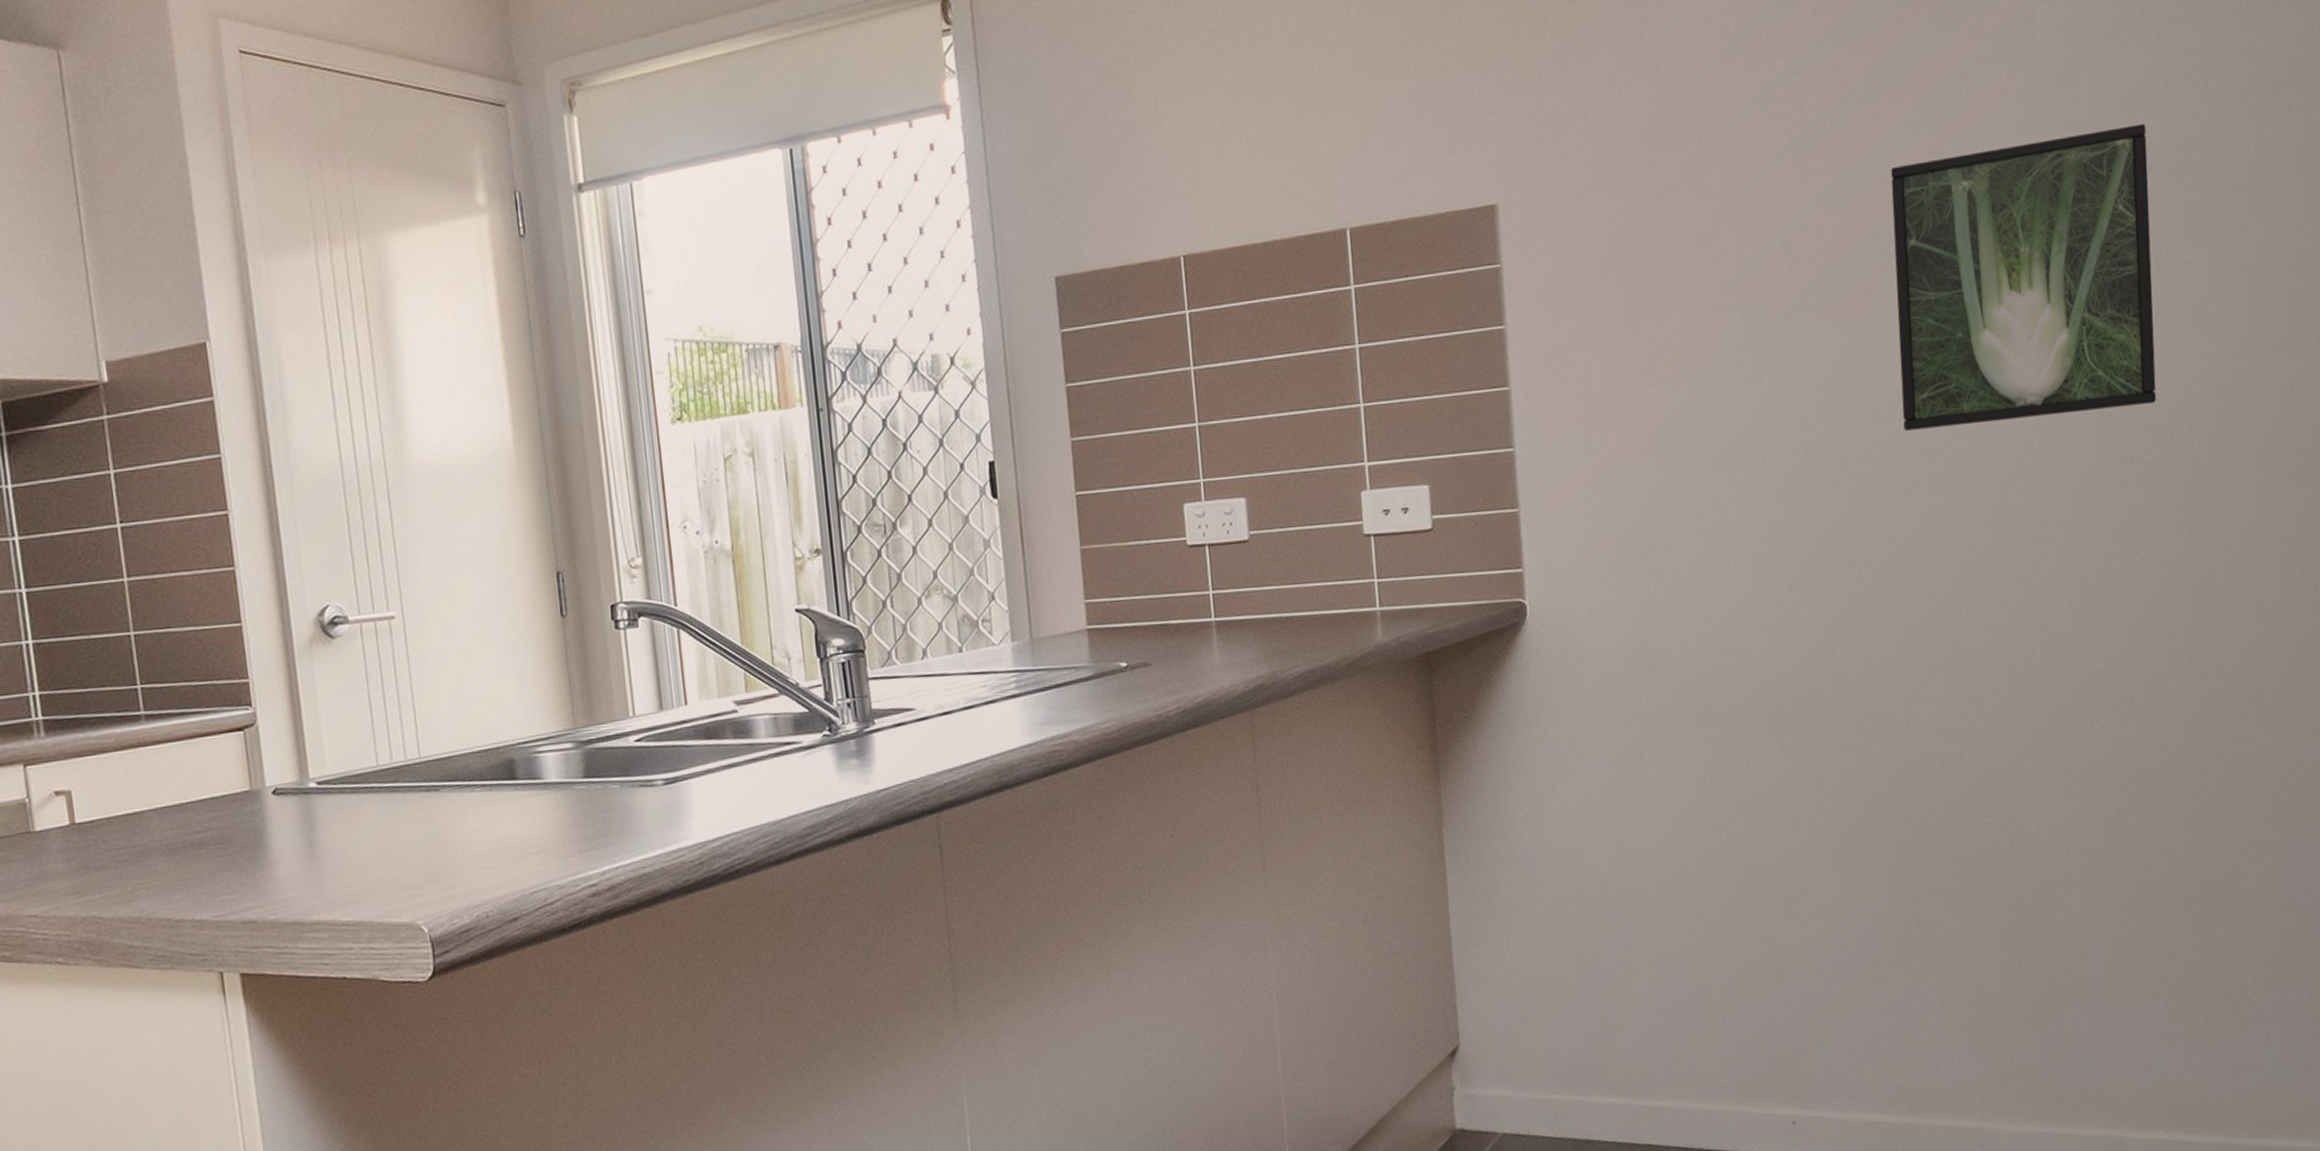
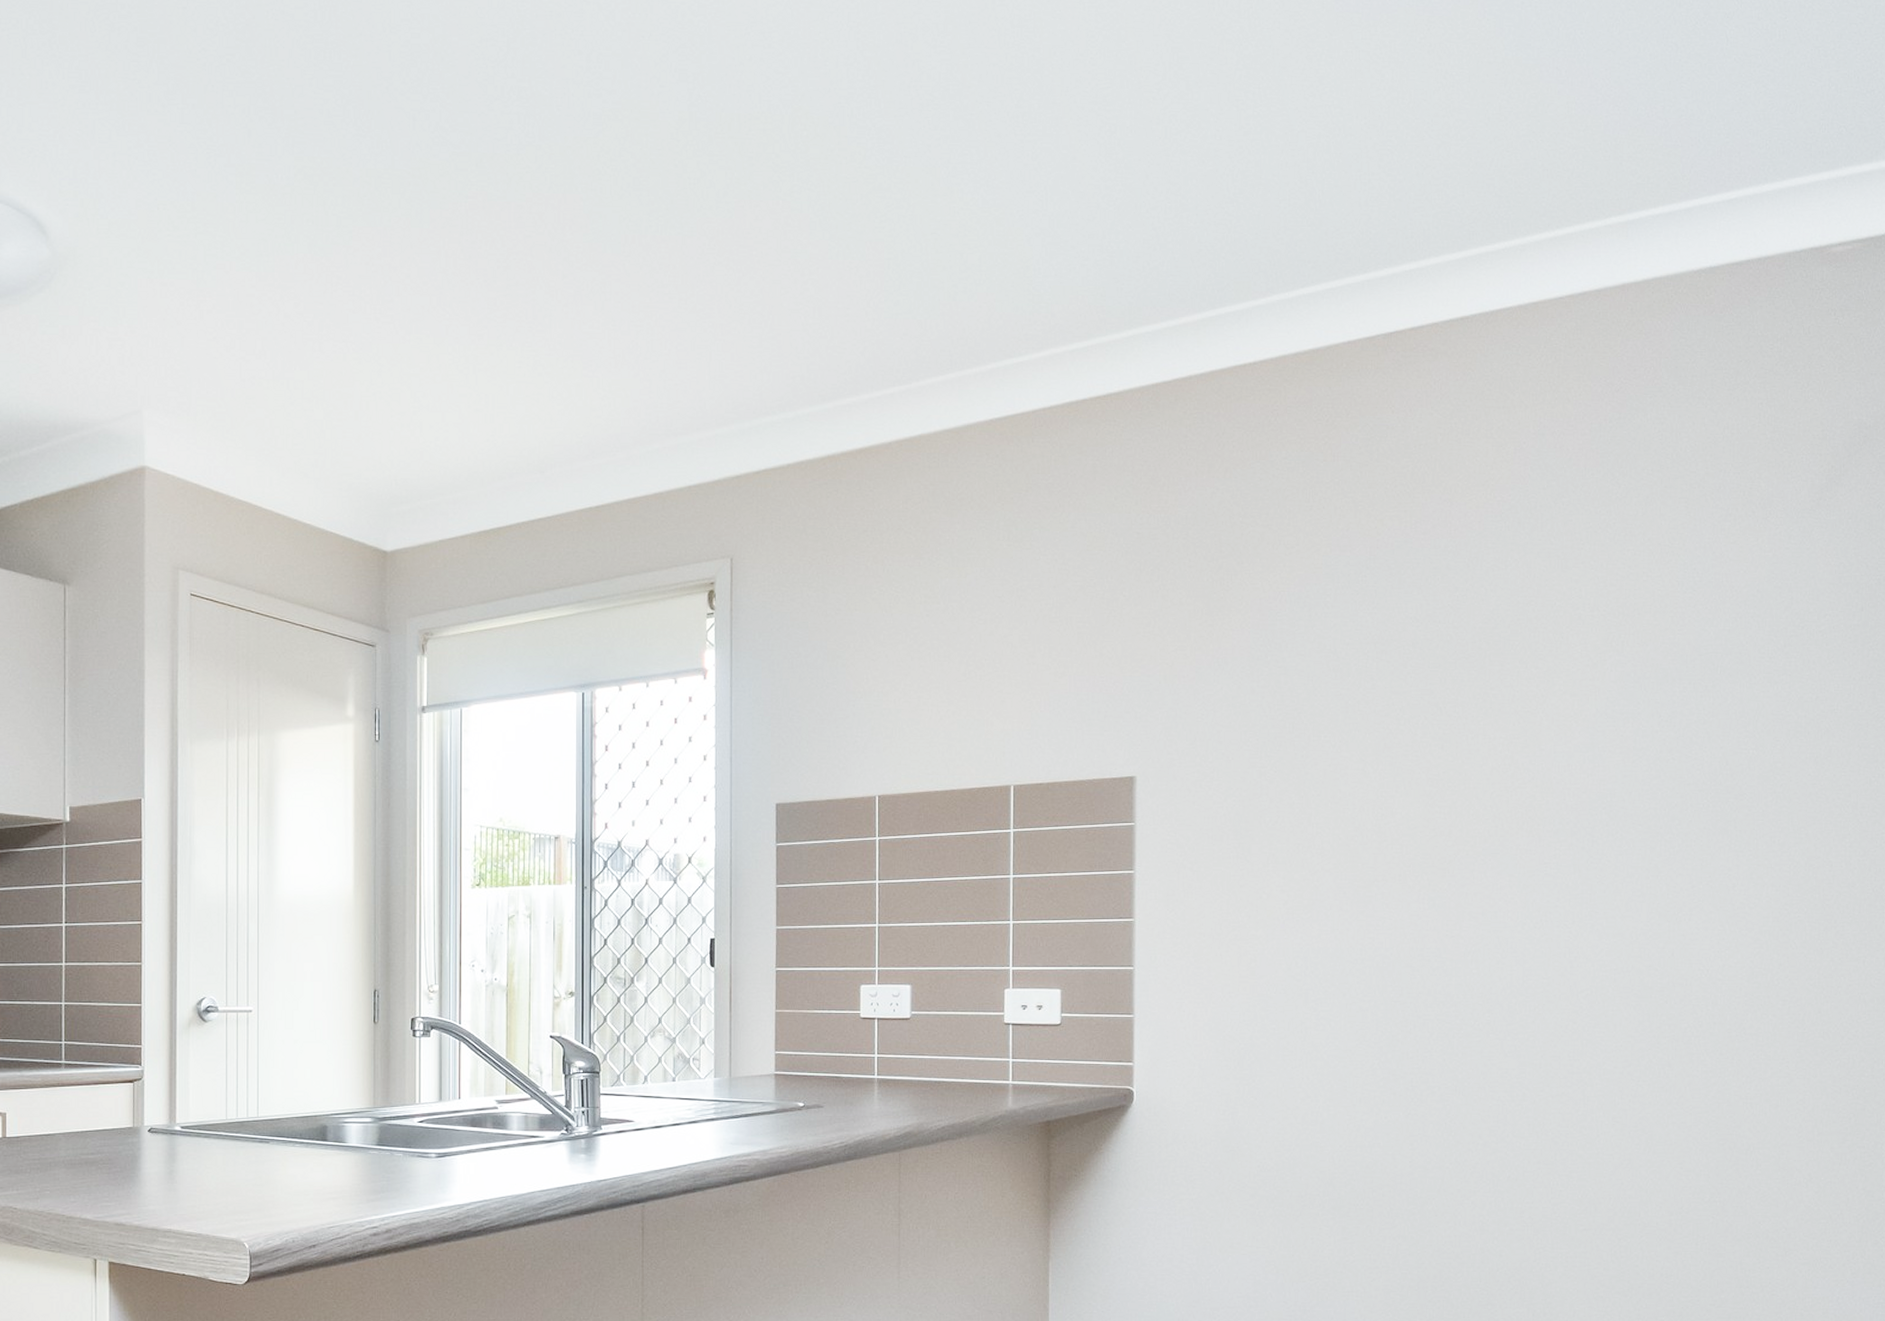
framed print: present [1891,123,2157,431] -> none [1468,754,1699,984]

